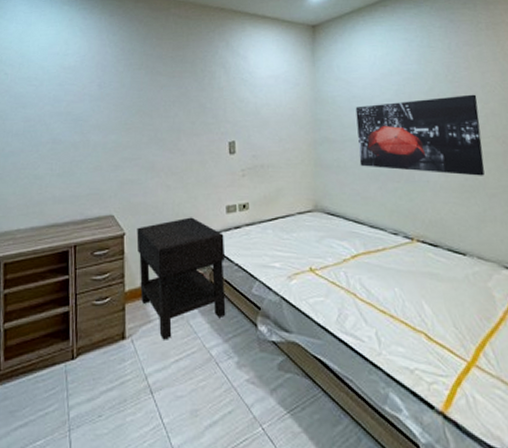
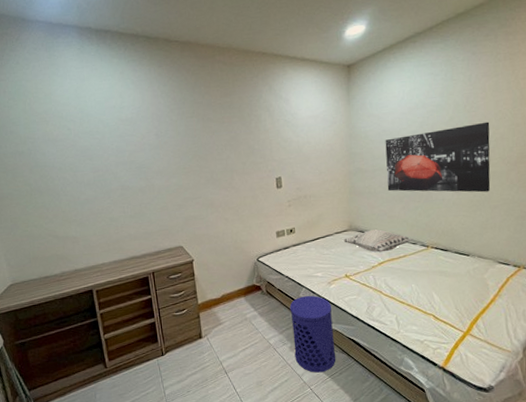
nightstand: present [136,217,226,340] -> none [203,243,280,336]
waste bin: none [239,291,298,405] -> present [290,295,336,373]
decorative pillow: none [307,211,394,242] -> present [343,228,414,253]

